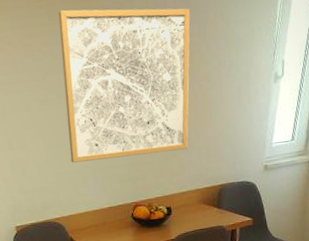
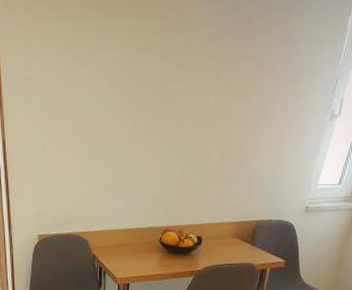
wall art: present [58,8,190,163] -> none [105,15,251,179]

